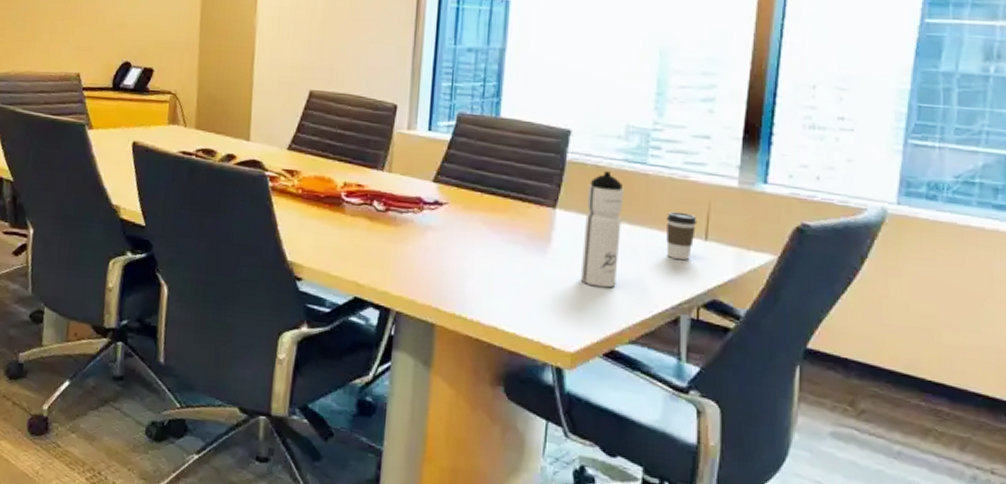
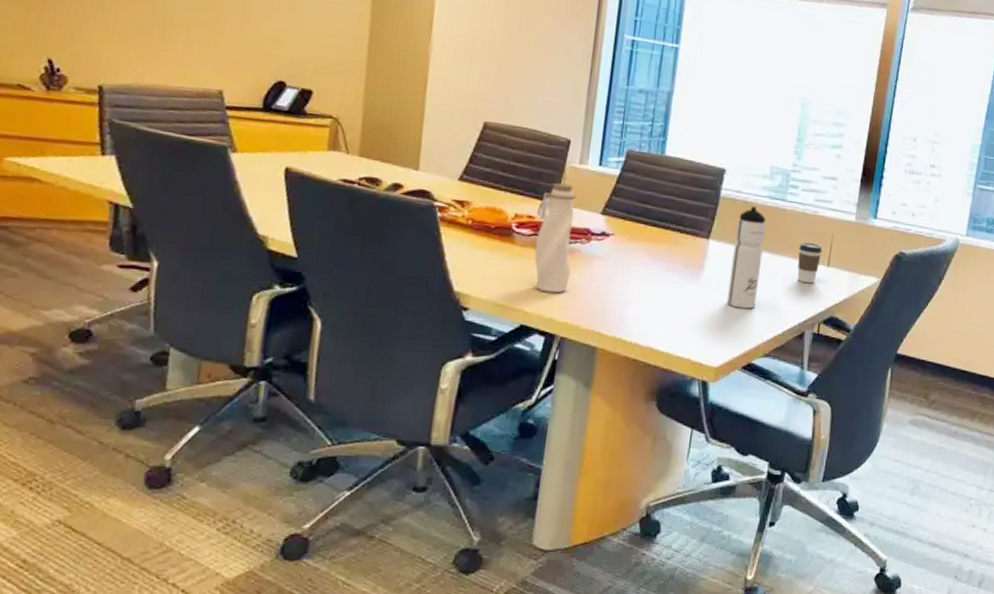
water bottle: none [365,150,406,265] -> present [534,183,577,293]

